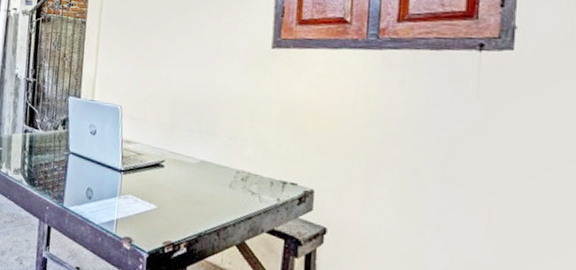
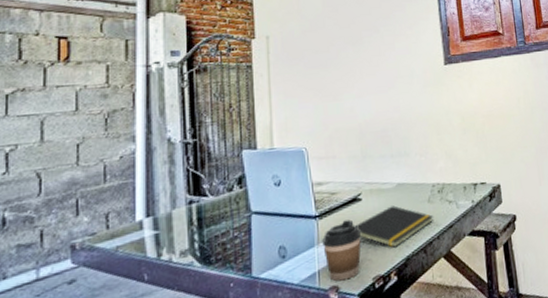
coffee cup: none [123,181,160,236] -> present [322,219,362,282]
notepad: none [155,180,233,221] -> present [356,205,434,248]

